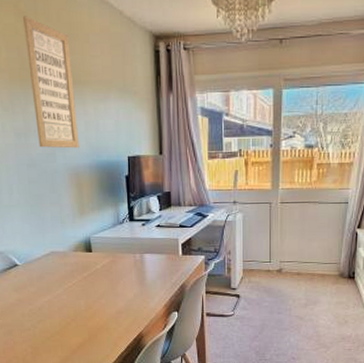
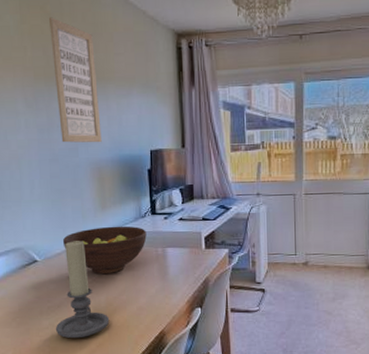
candle holder: none [37,246,90,340] -> present [55,241,110,339]
fruit bowl: none [42,232,125,278] -> present [62,226,147,274]

